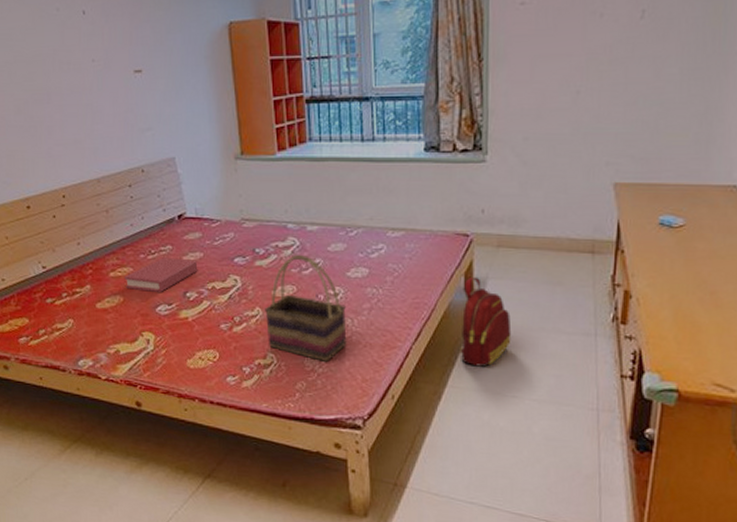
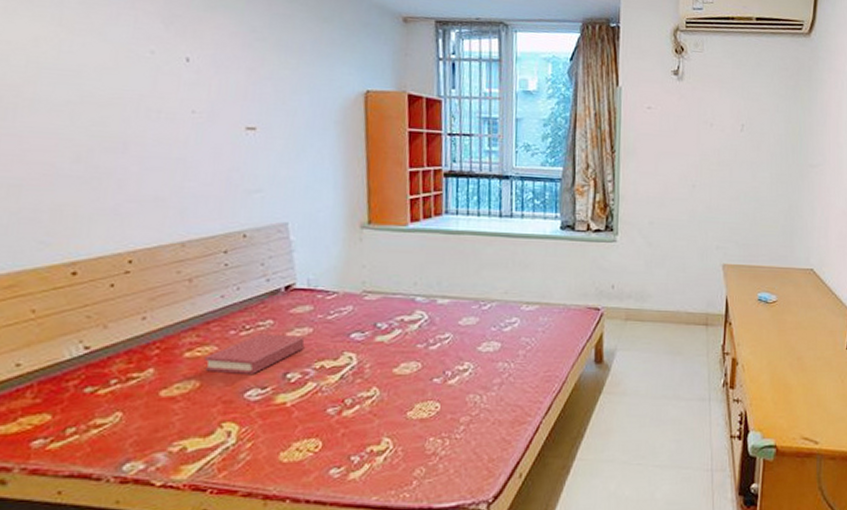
woven basket: present [264,255,347,362] -> none [381,330,475,443]
backpack: present [460,276,512,367] -> none [589,348,637,437]

